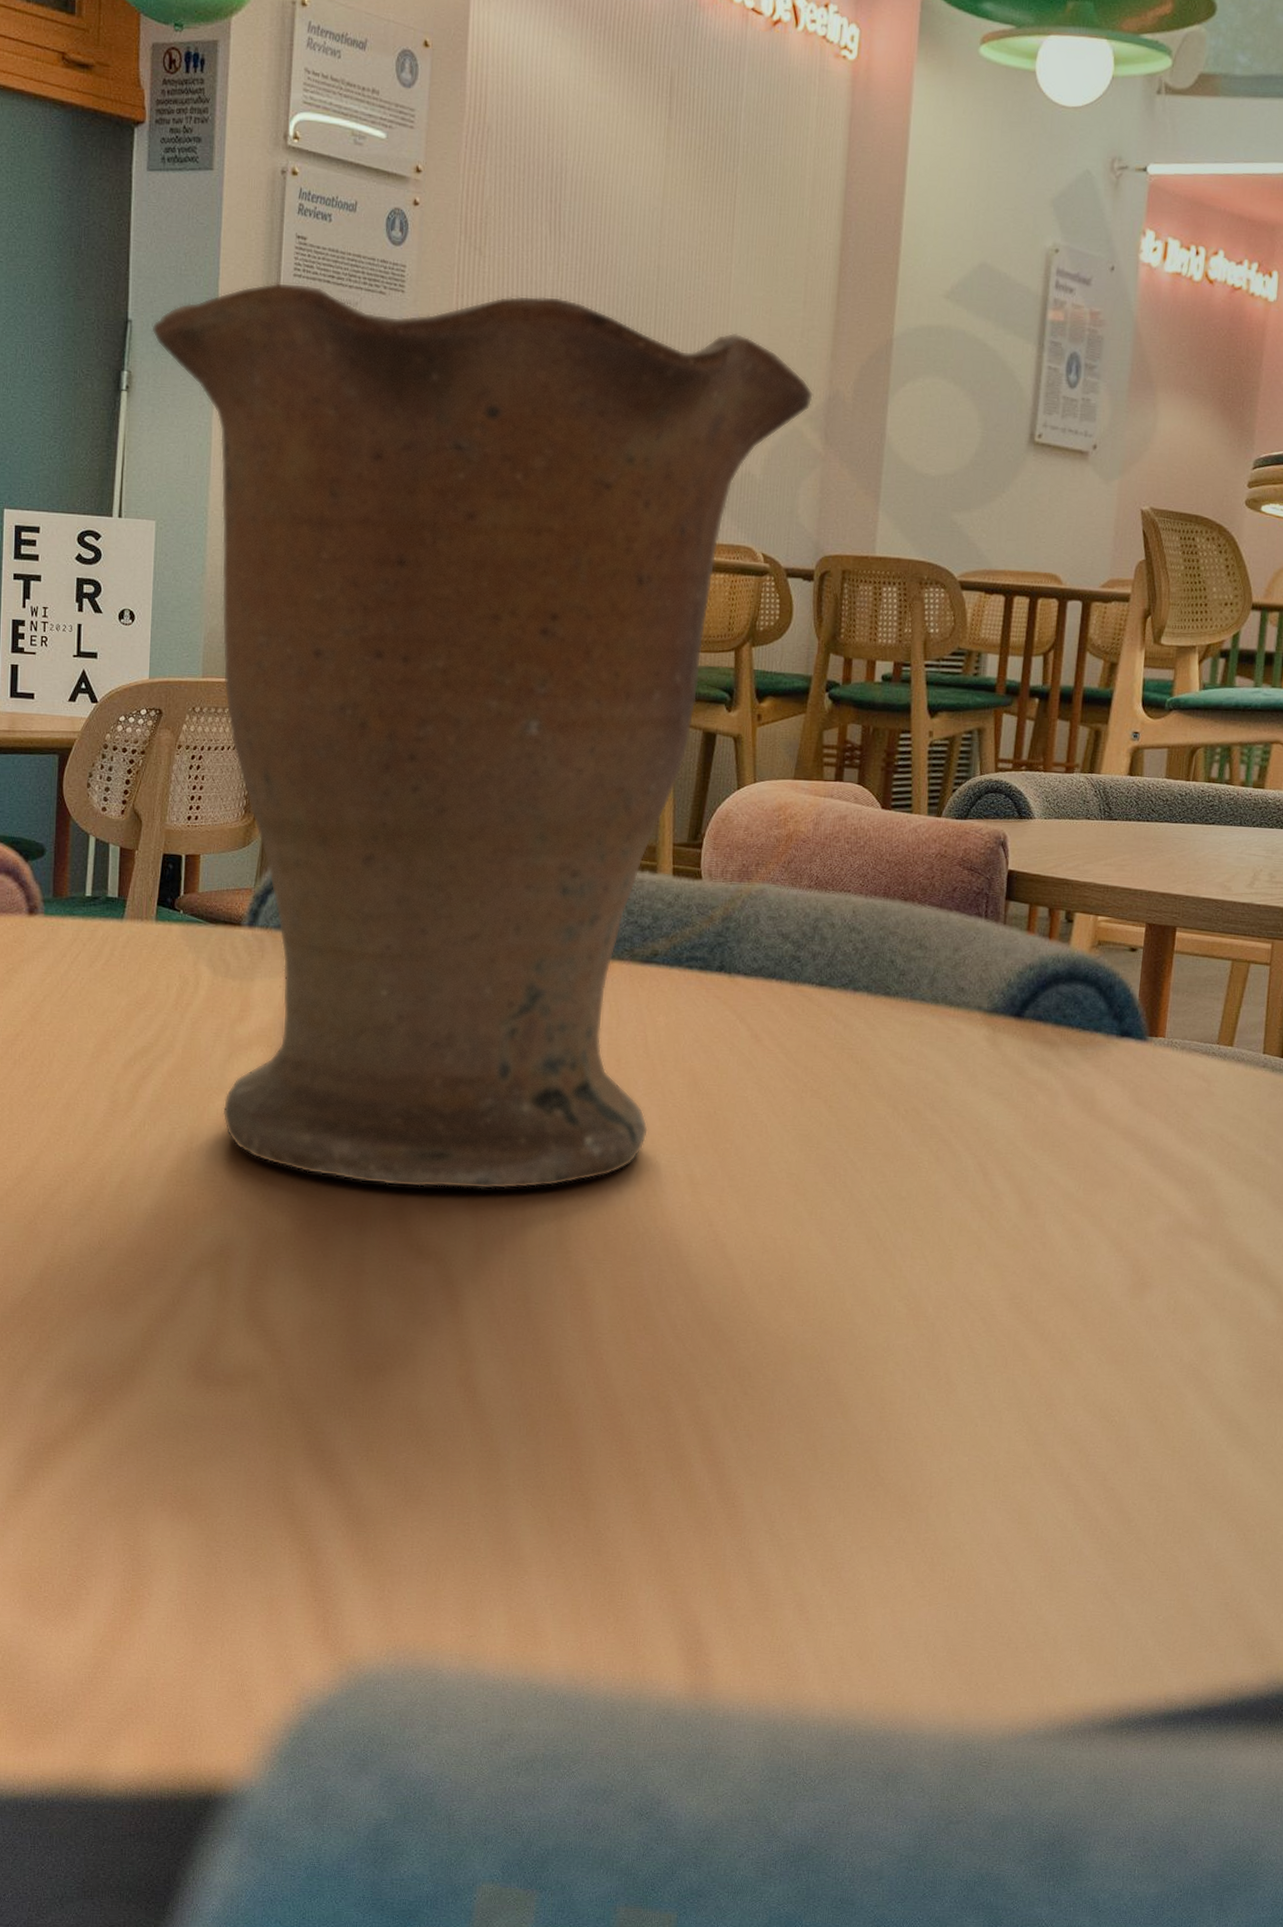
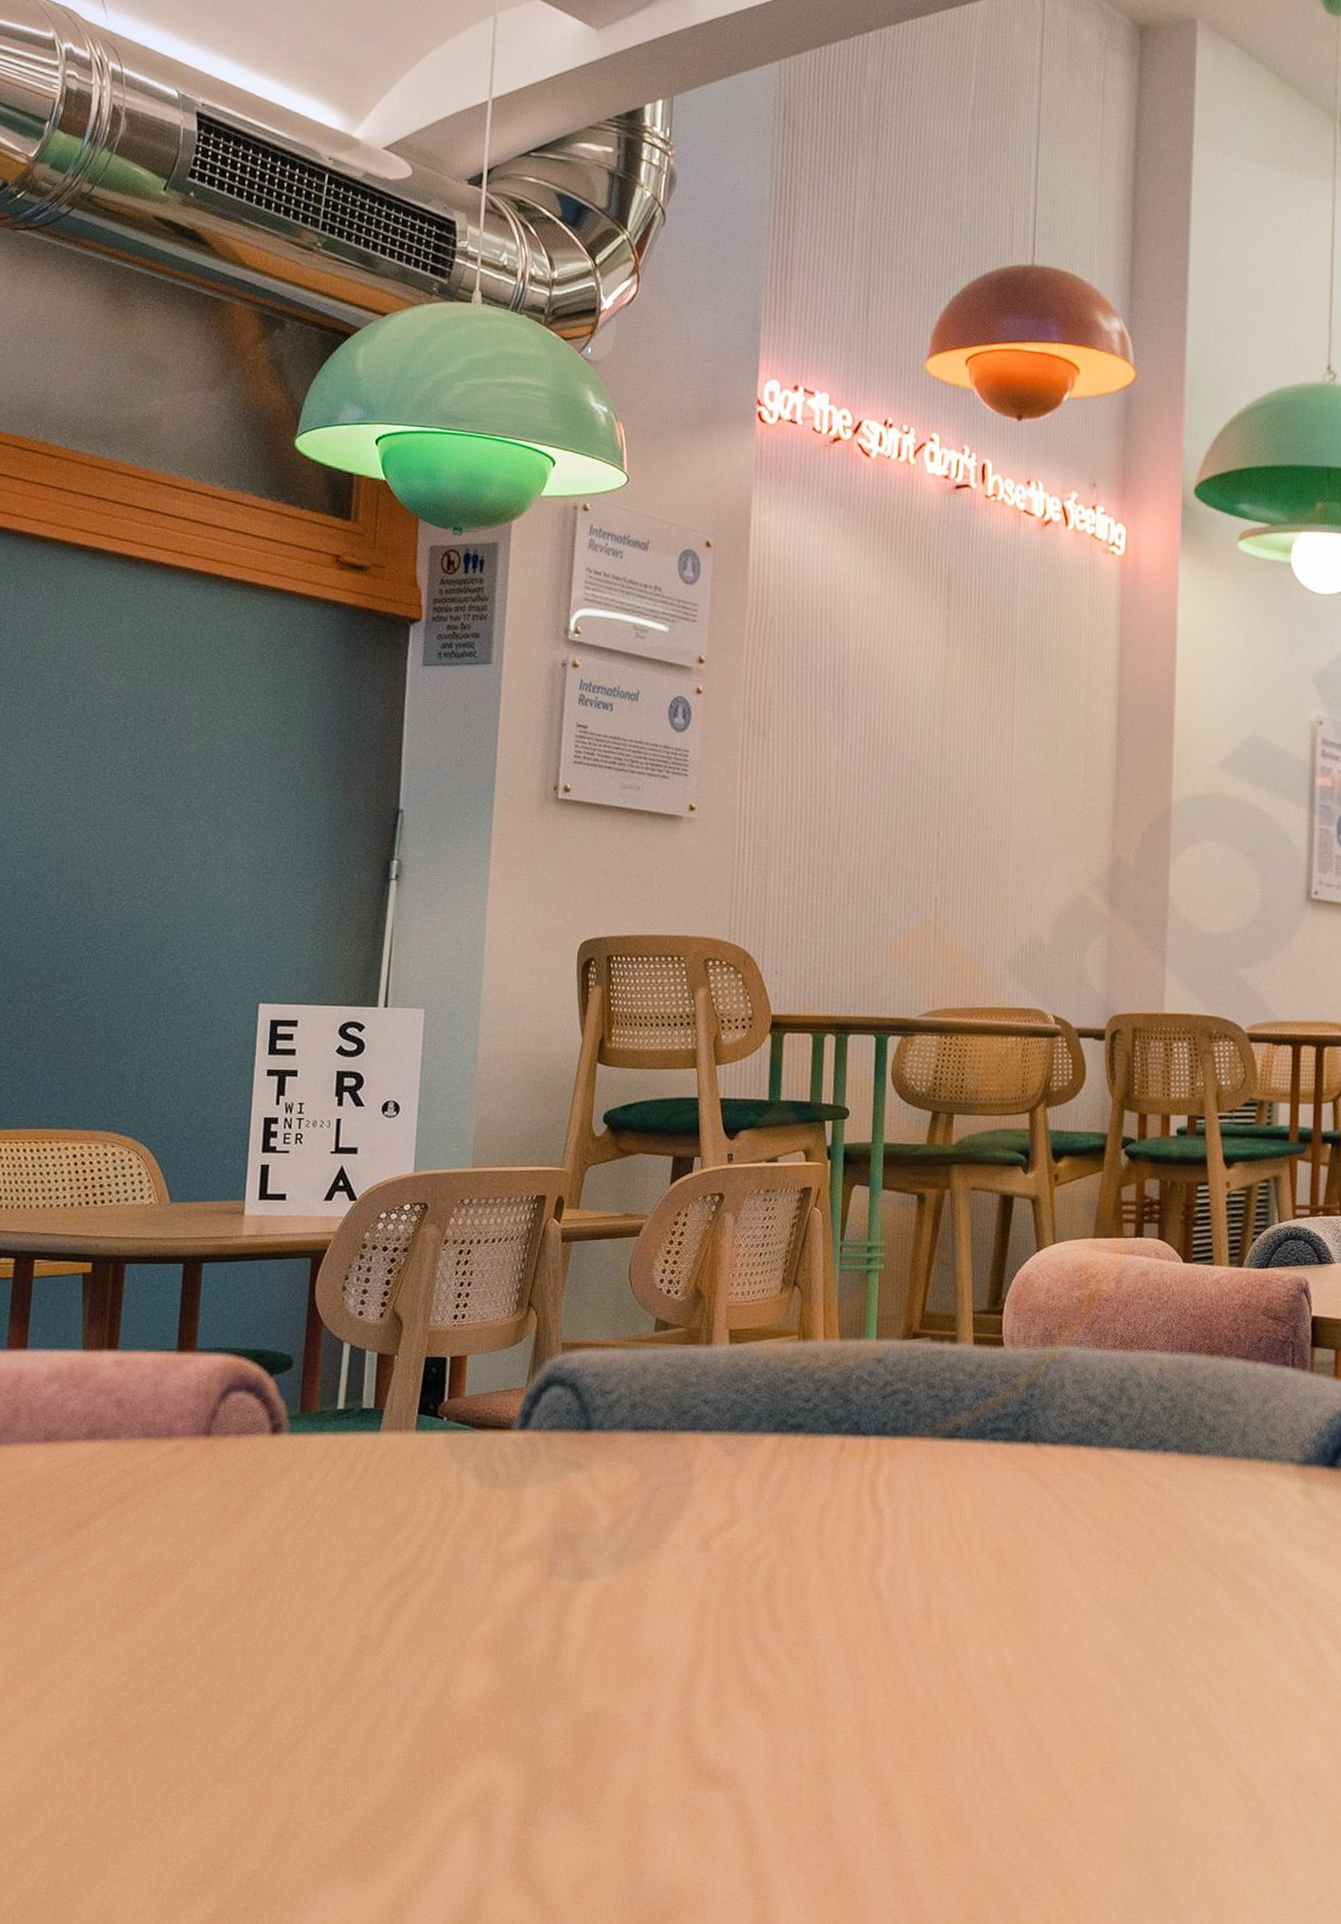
vase: present [151,282,814,1190] -> none [424,769,1098,1705]

